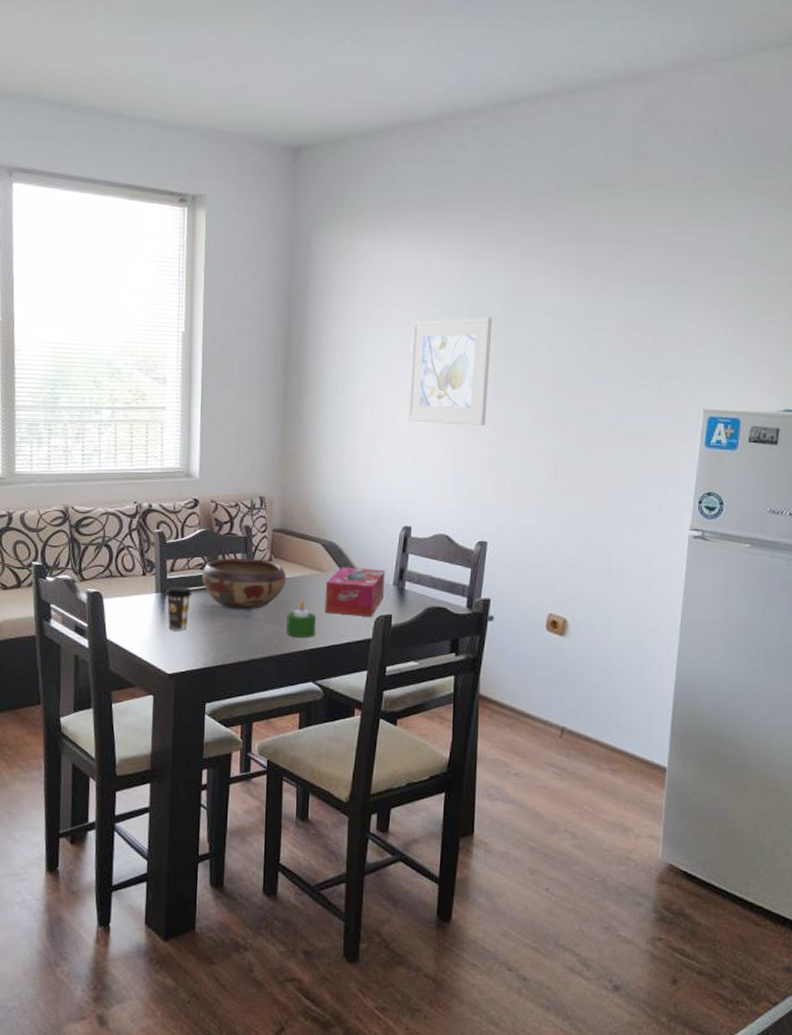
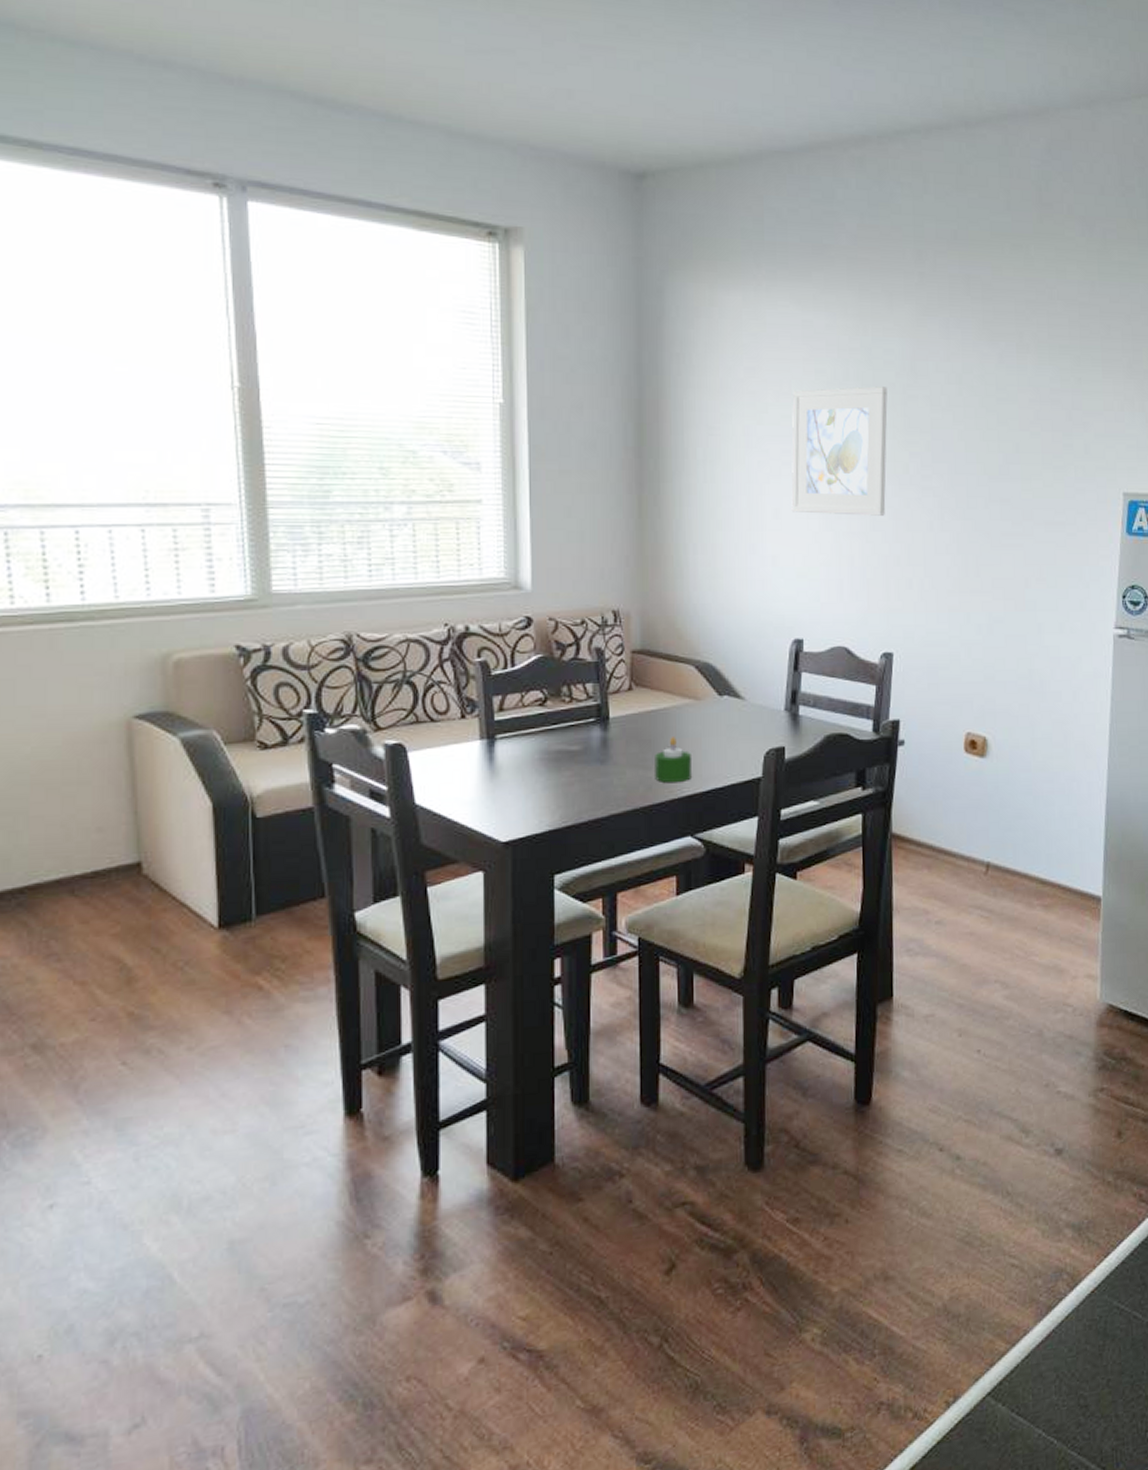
coffee cup: present [165,586,192,630] -> none [493,729,530,786]
decorative bowl: present [201,558,287,610] -> none [541,689,653,754]
tissue box: present [324,567,385,617] -> none [701,692,775,752]

